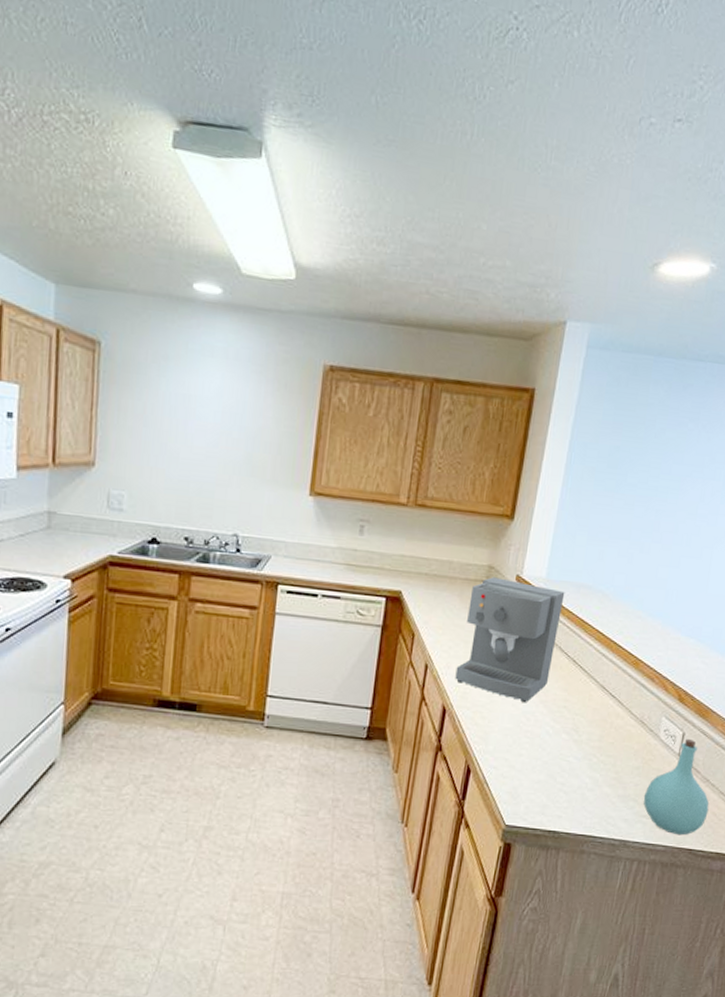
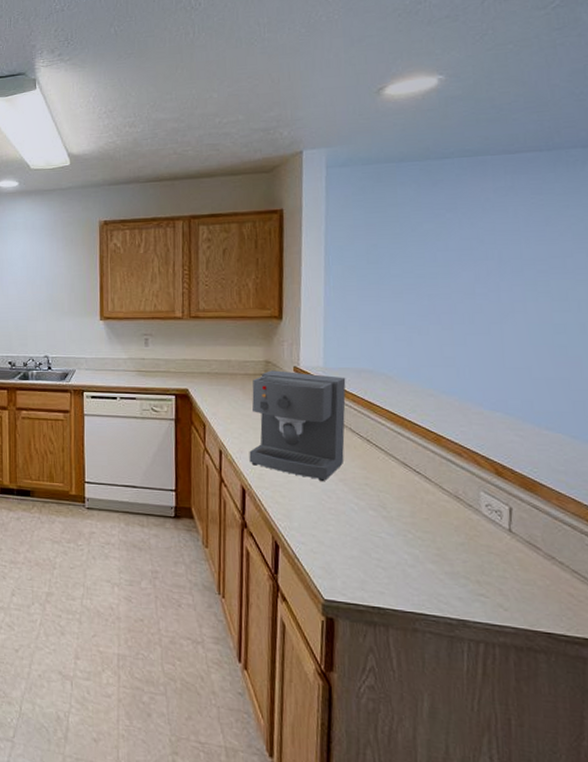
bottle: present [643,738,710,836] -> none [476,513,563,617]

